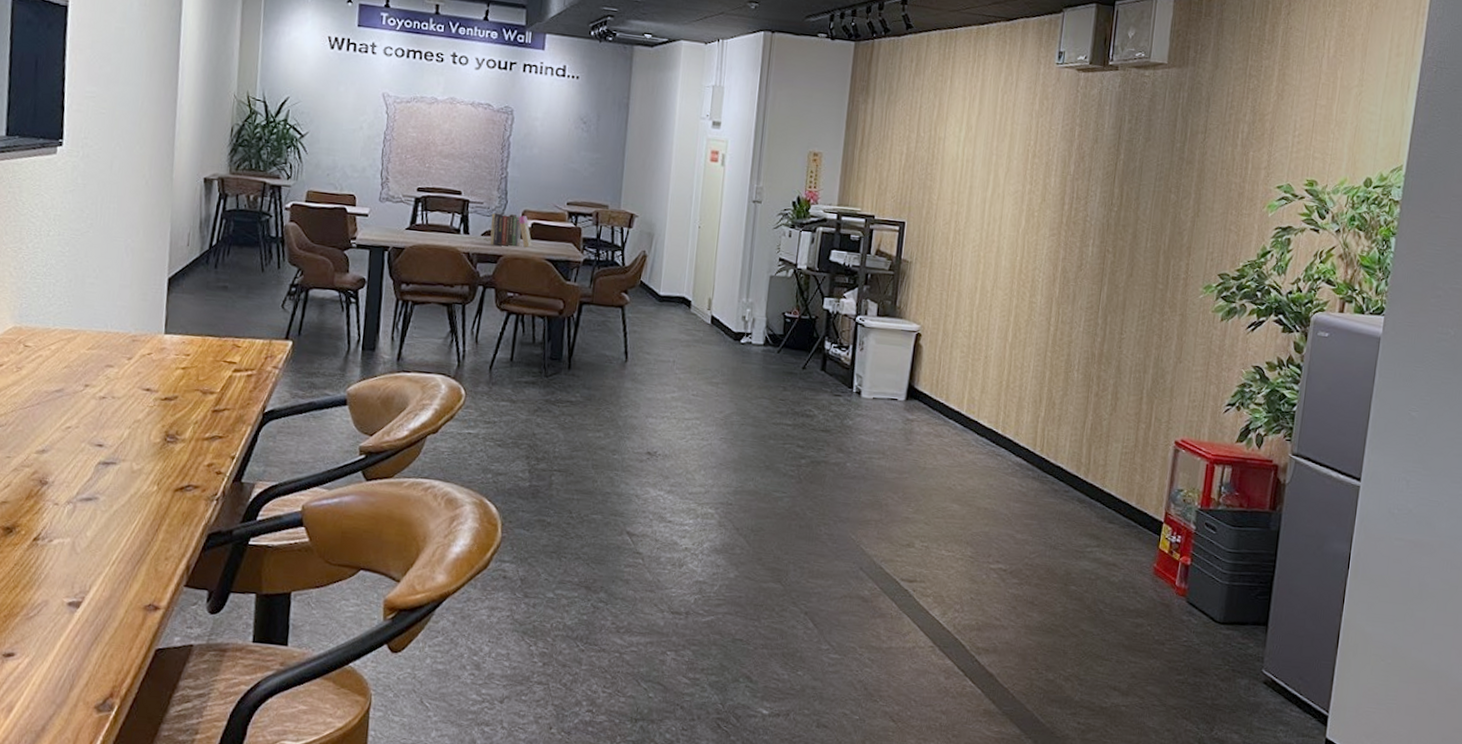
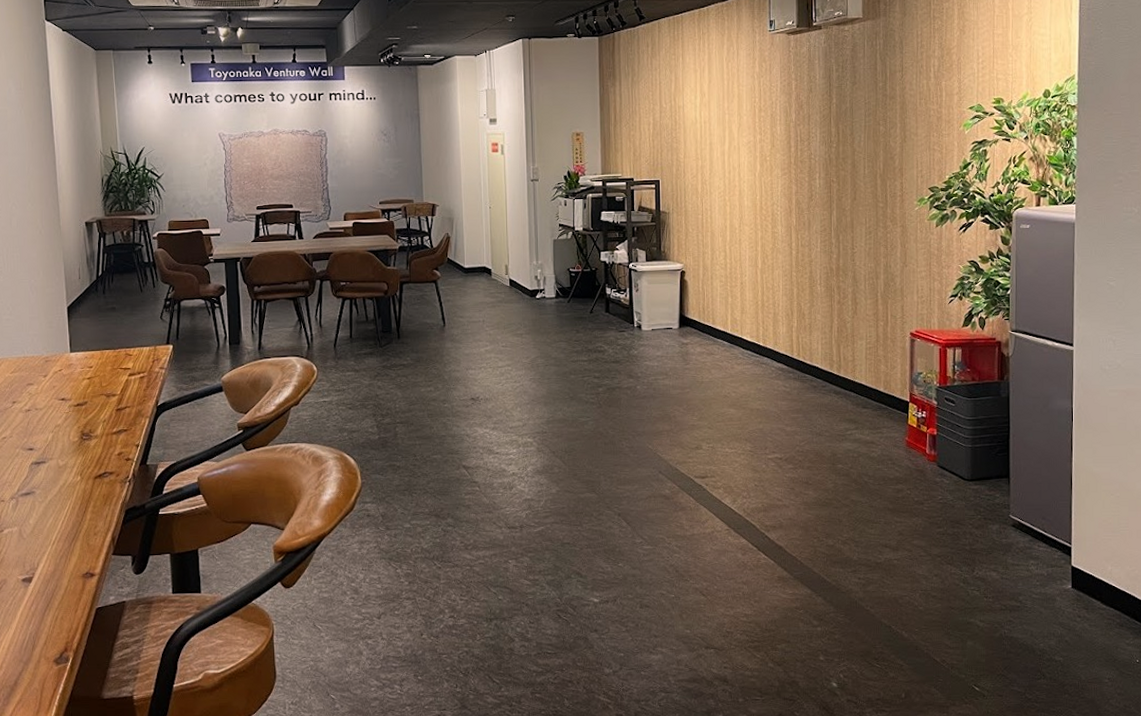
books: present [489,213,532,248] -> none [319,218,355,245]

